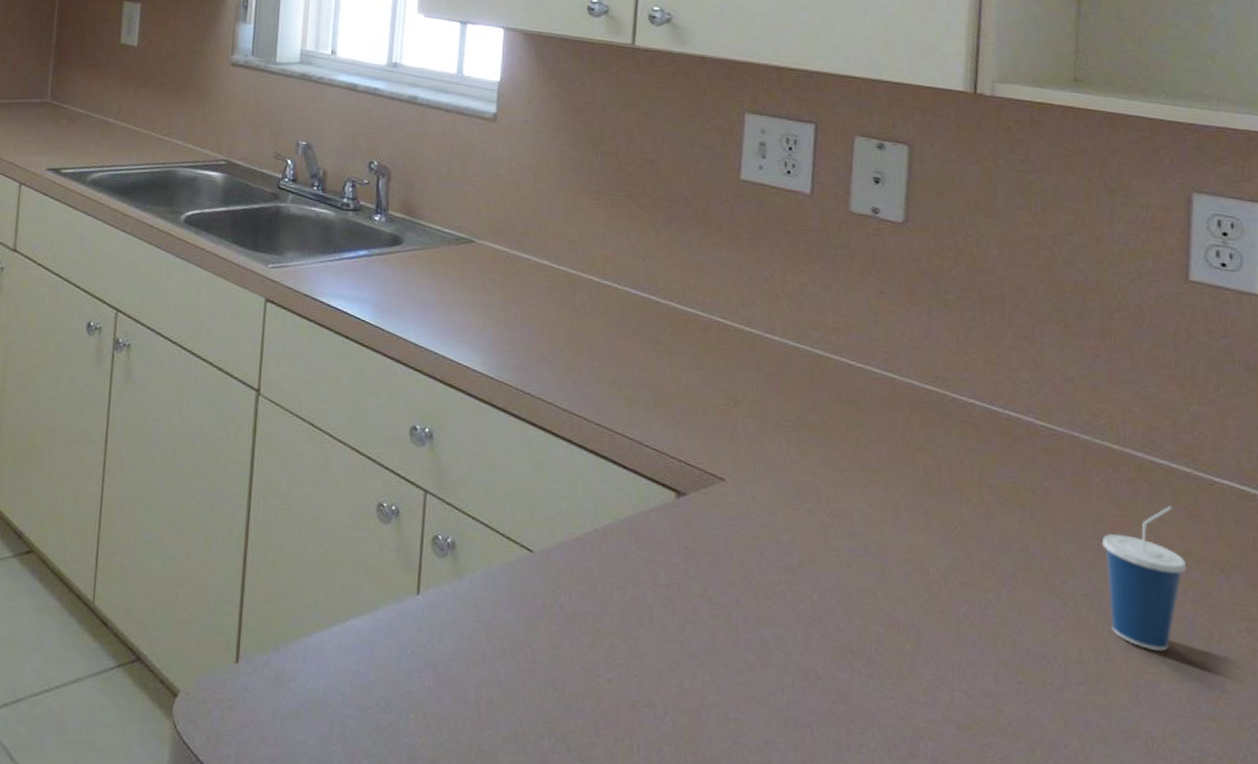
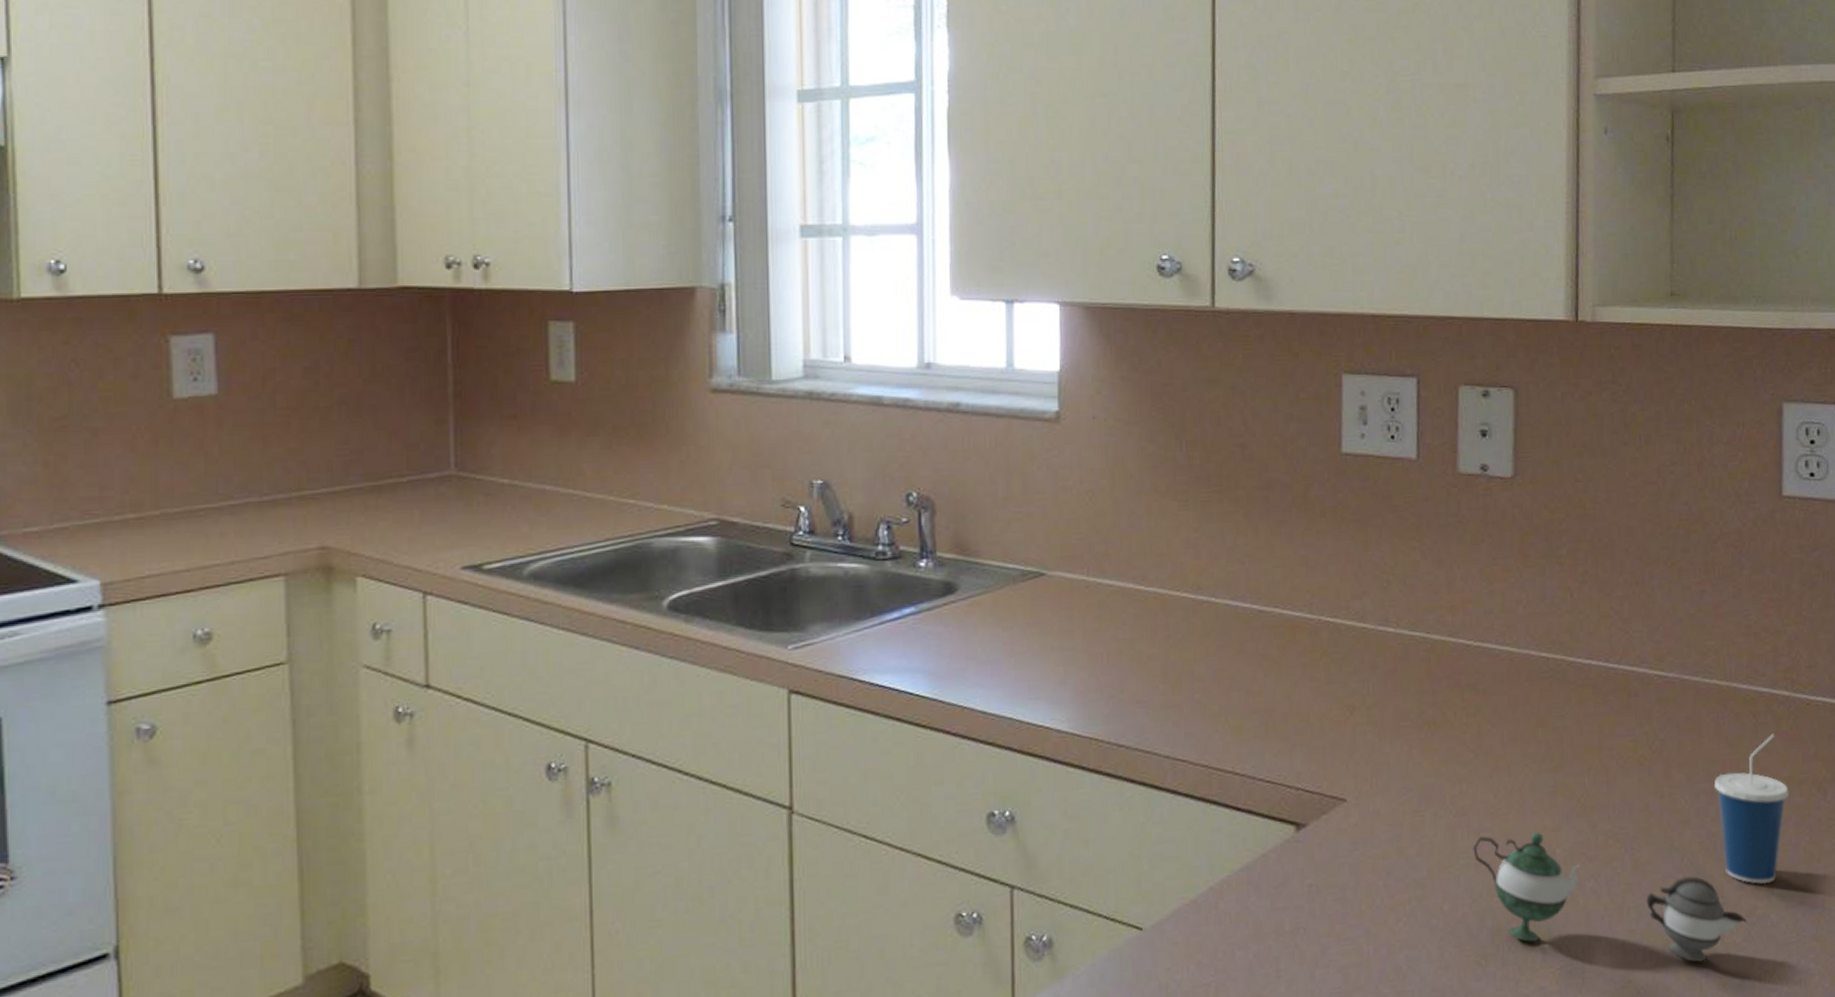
teapot: none [845,539,1134,712] -> present [1473,832,1747,963]

